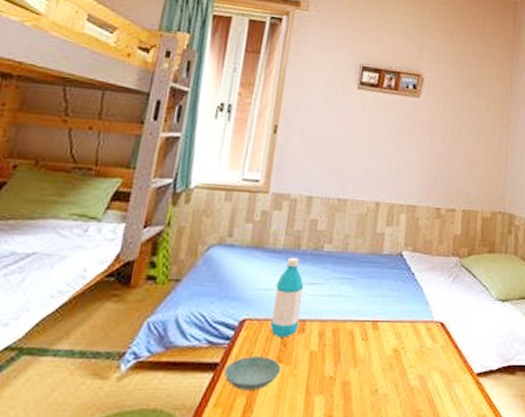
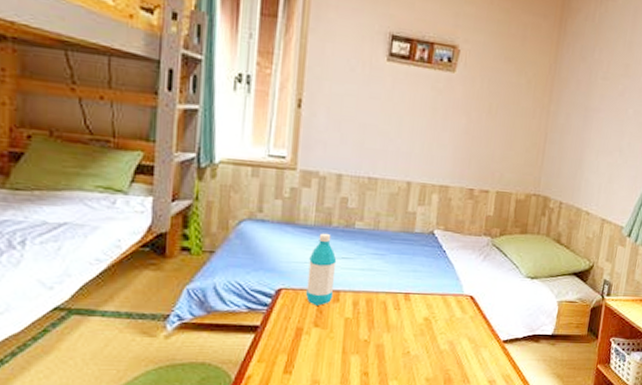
saucer: present [224,357,281,390] -> none [264,321,318,349]

